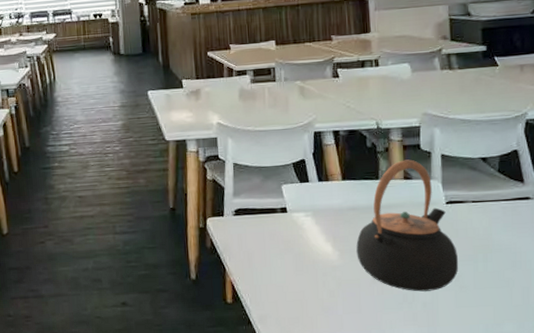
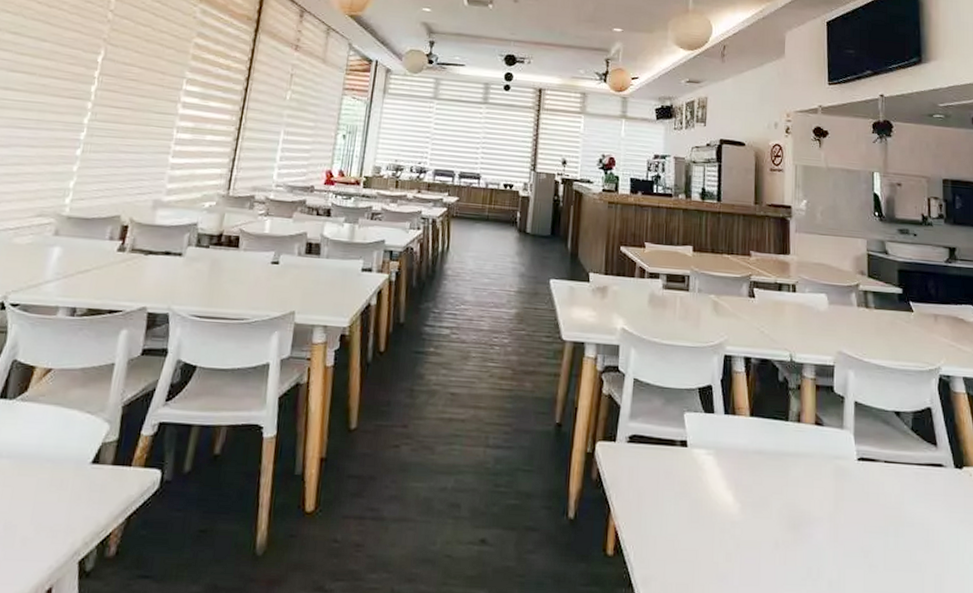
teapot: present [356,159,459,292] -> none [759,402,869,567]

